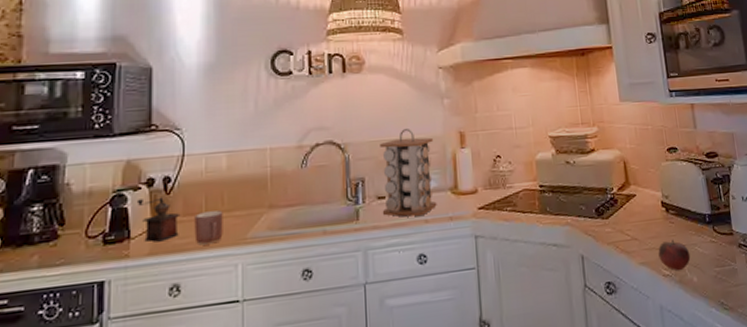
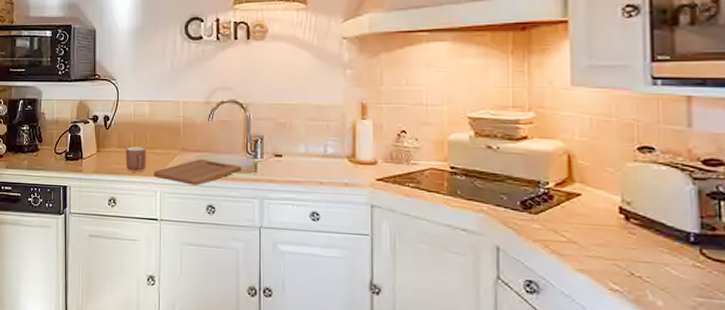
coffee grinder: present [136,197,181,242] -> none [86,130,116,164]
cutting board: none [233,214,341,249] -> present [154,159,241,186]
spice rack: present [380,127,437,217] -> none [278,94,333,178]
fruit: present [658,239,691,271] -> none [606,252,657,290]

